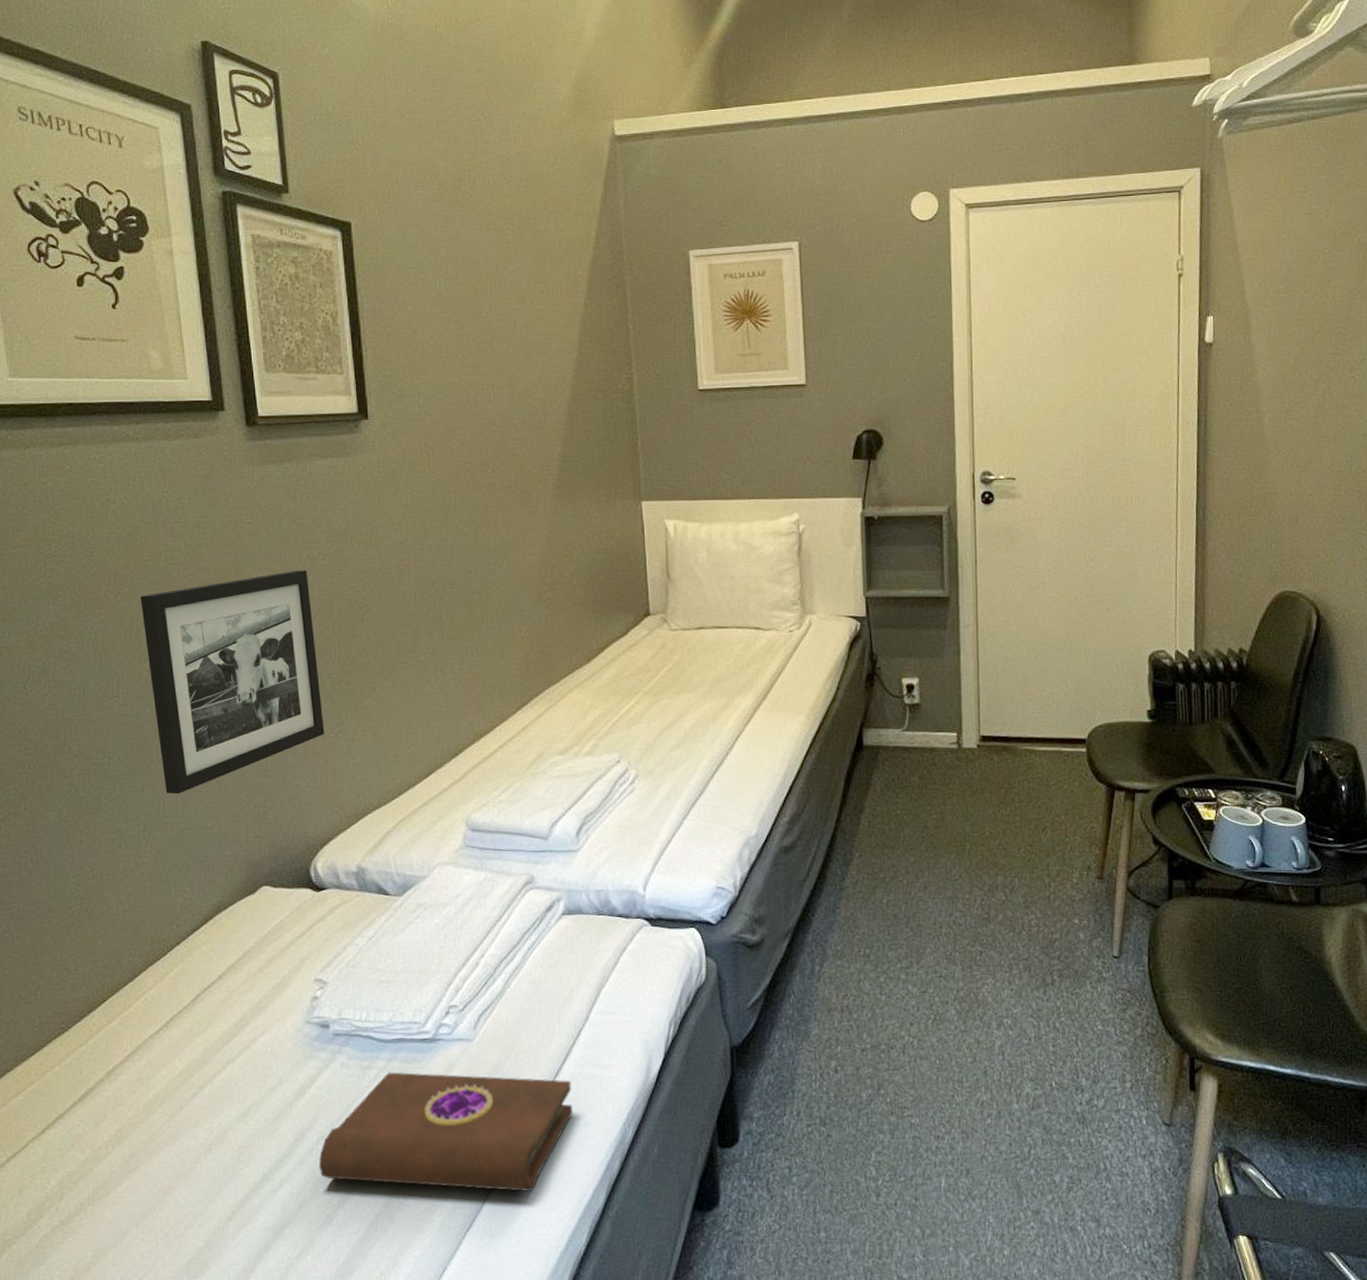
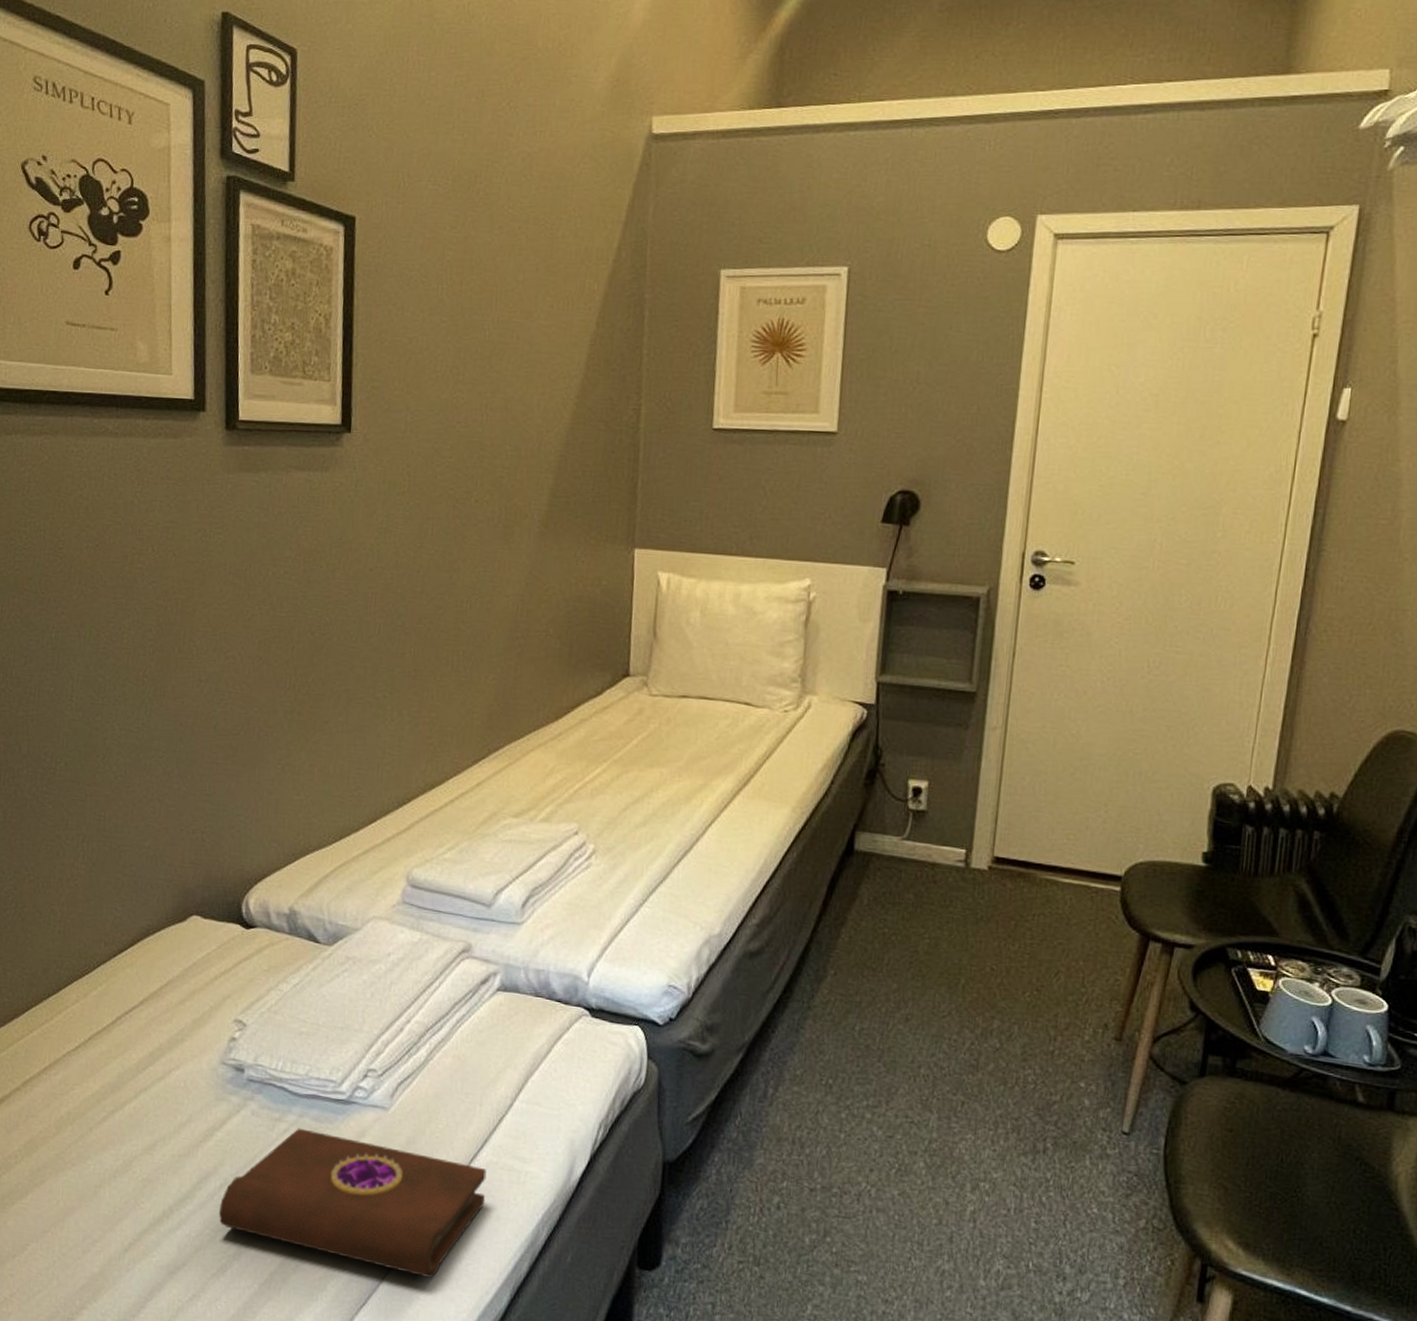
picture frame: present [140,570,325,795] -> none [102,588,272,809]

